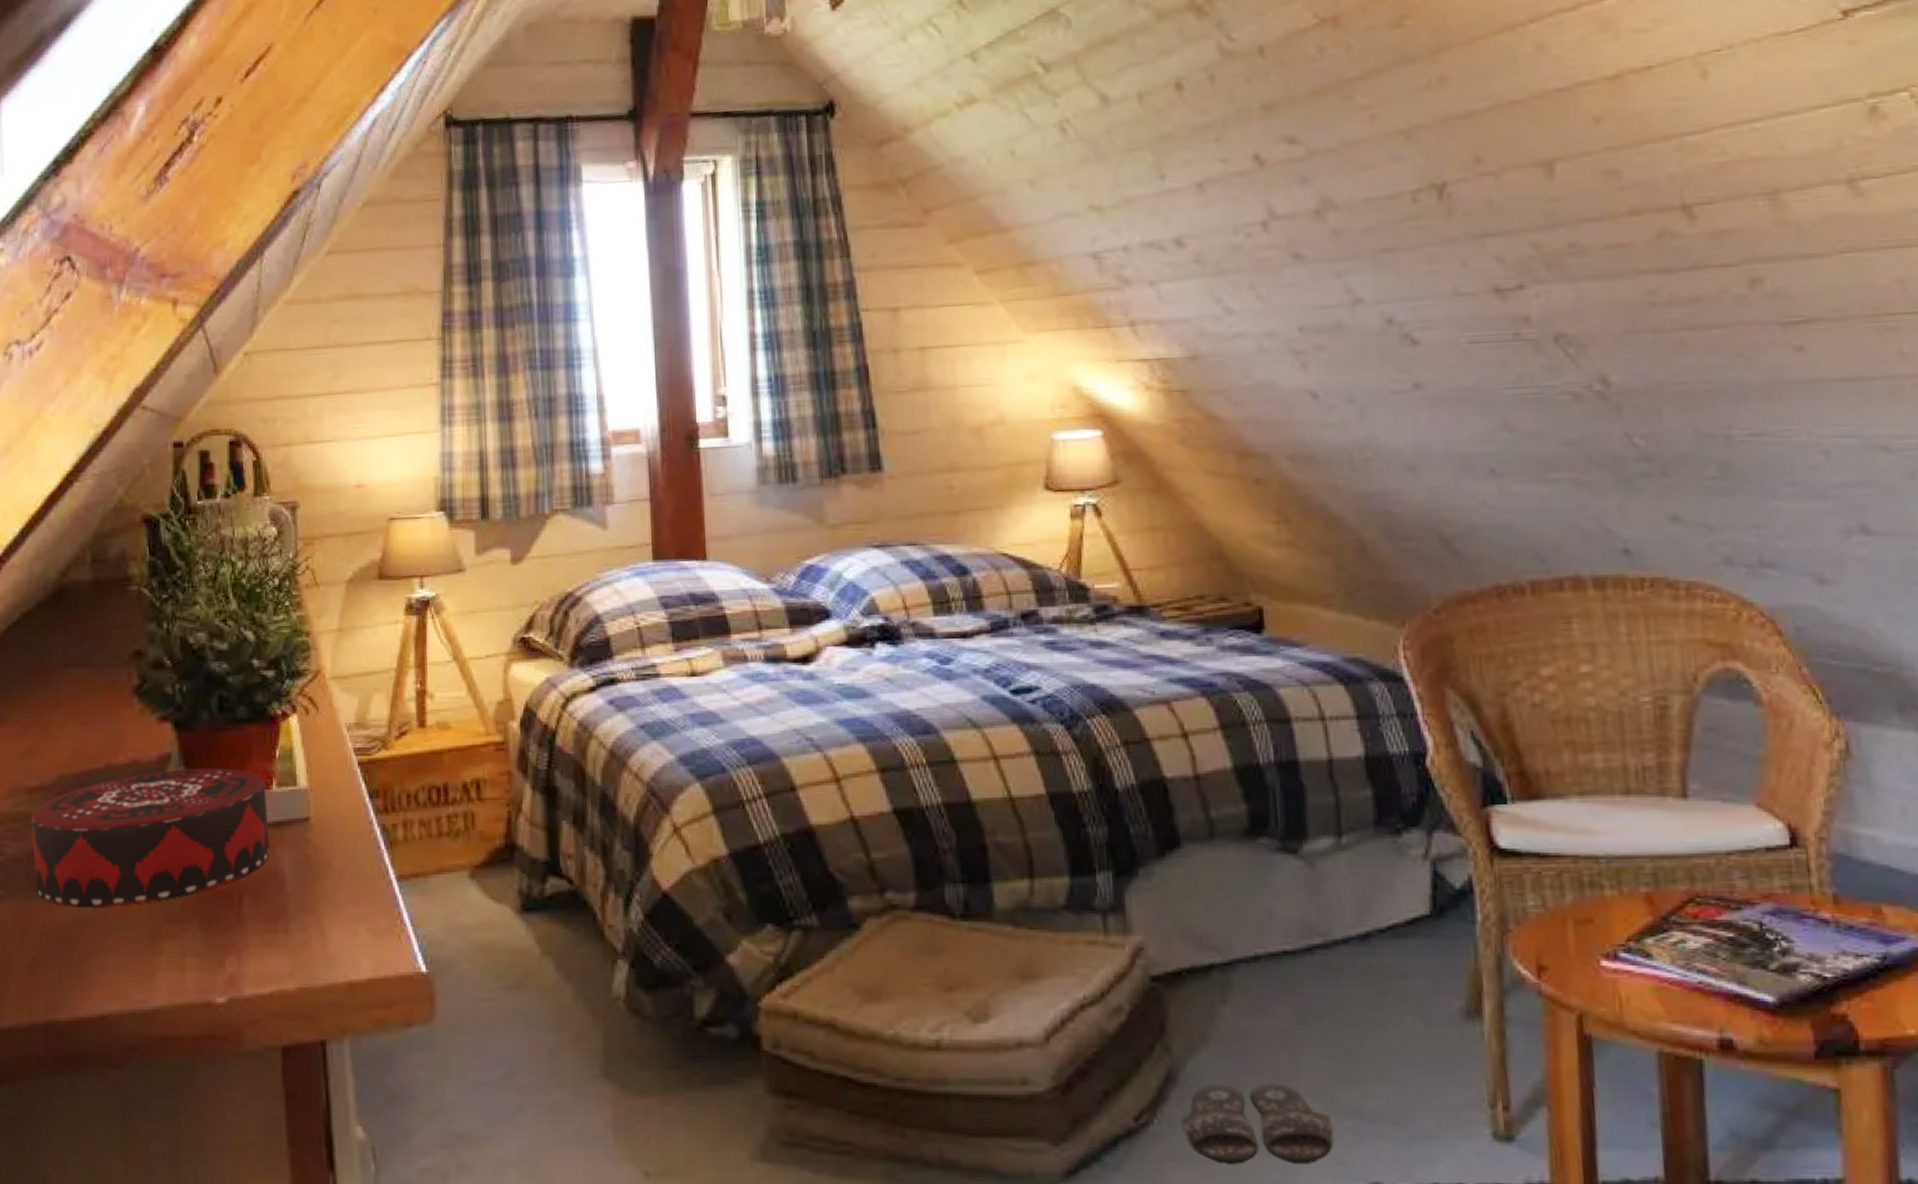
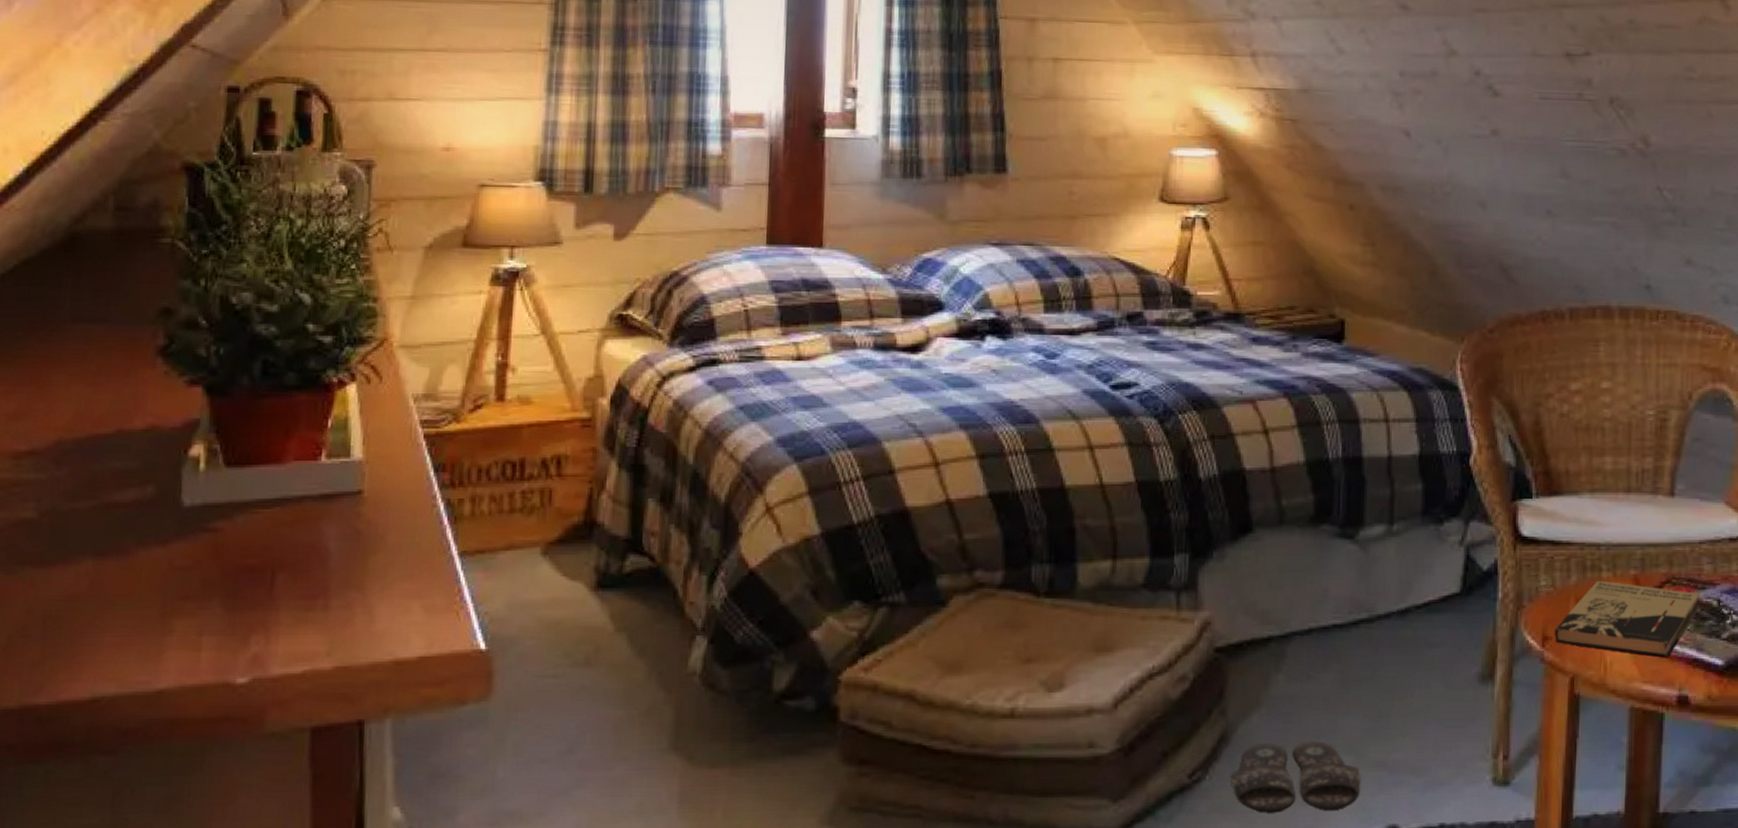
decorative box: present [31,768,270,907] -> none [16,437,314,582]
book: none [1552,900,1736,994] -> present [1555,580,1700,659]

